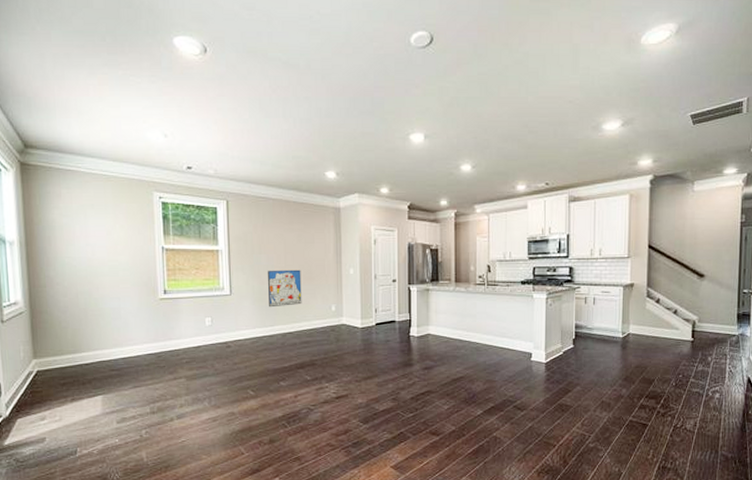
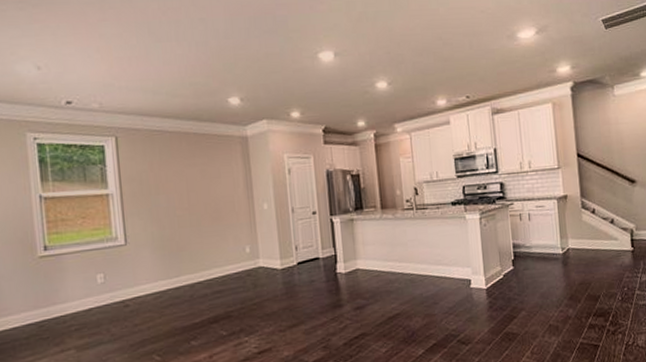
wall art: present [268,269,302,308] -> none [169,209,211,256]

